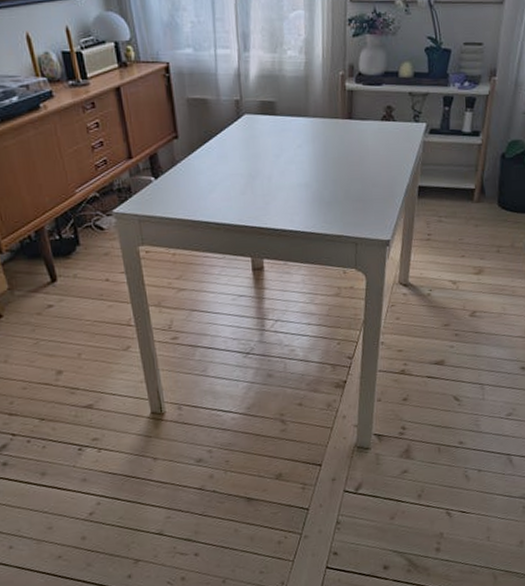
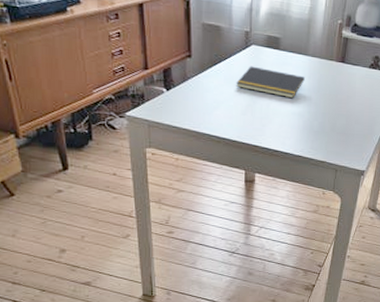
notepad: none [231,137,309,169] -> present [236,65,305,99]

